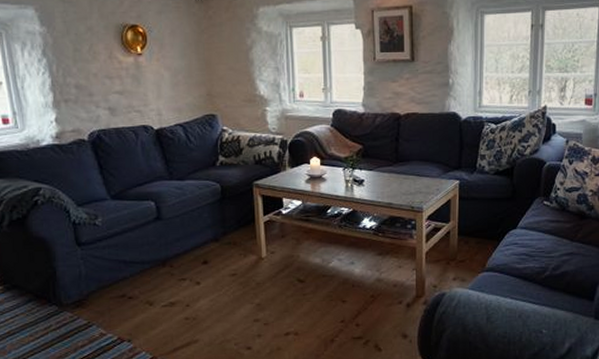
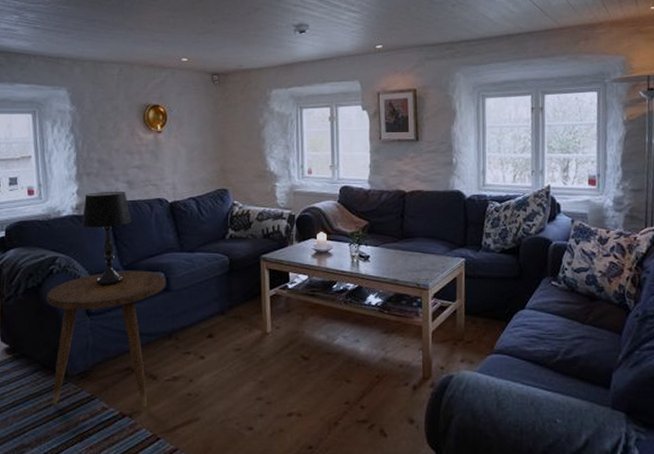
side table: none [33,199,157,333] -> present [46,270,166,409]
table lamp: none [63,118,117,216] -> present [82,191,132,286]

